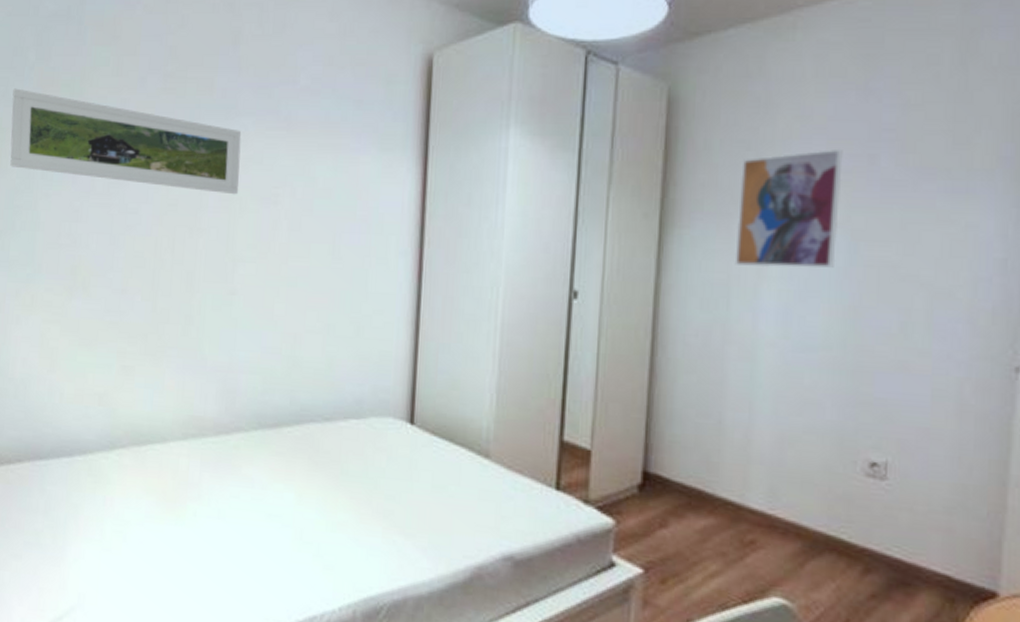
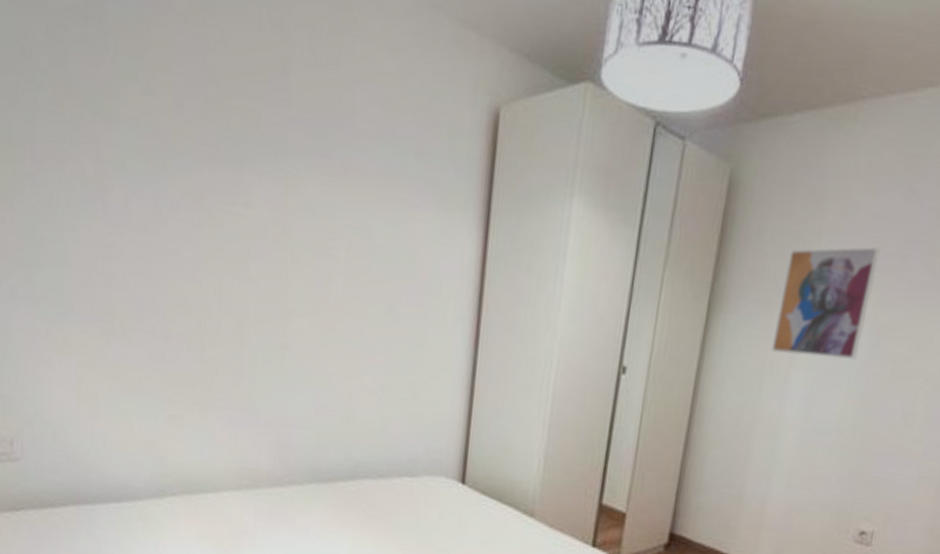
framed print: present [10,88,242,195] -> none [24,97,293,244]

